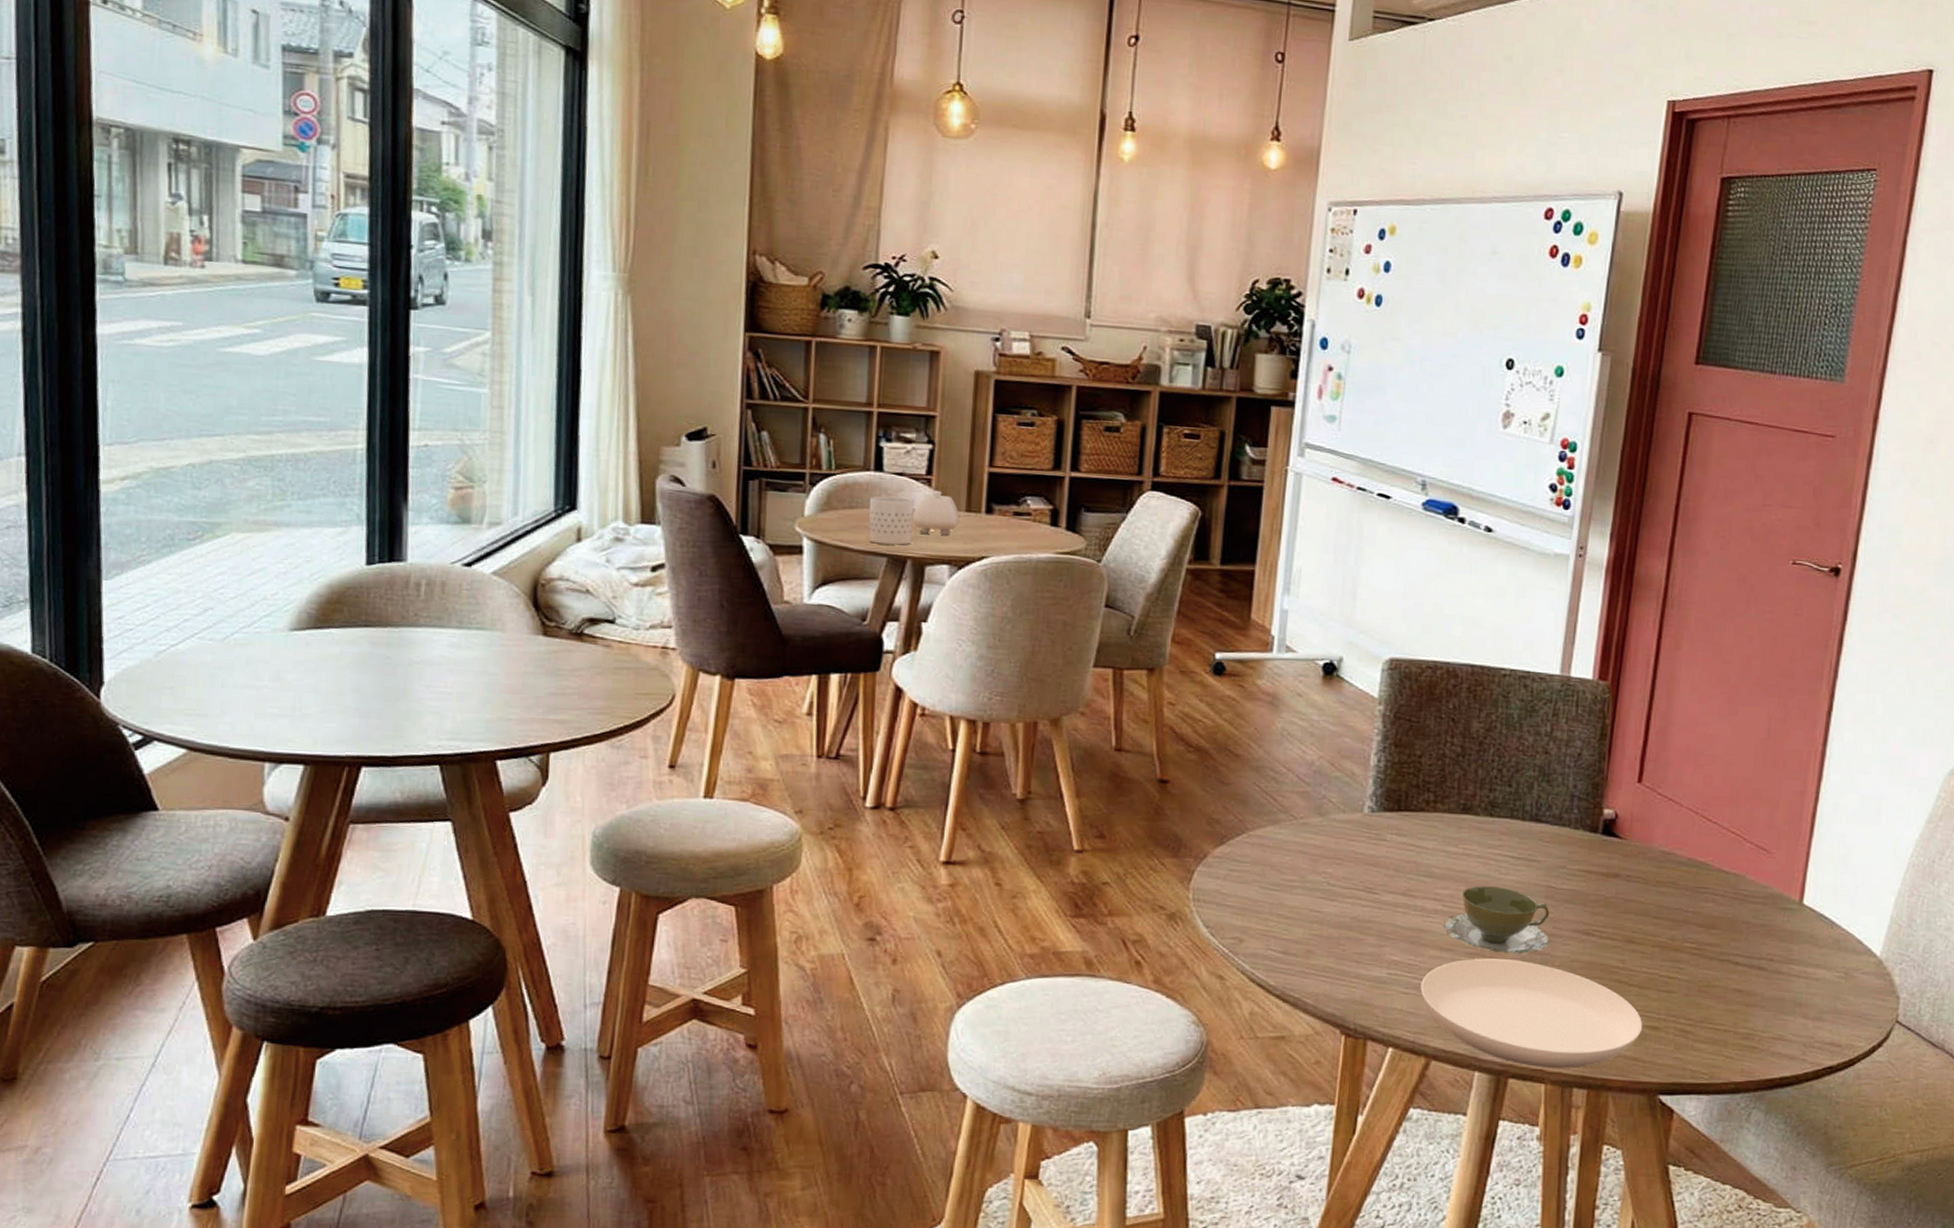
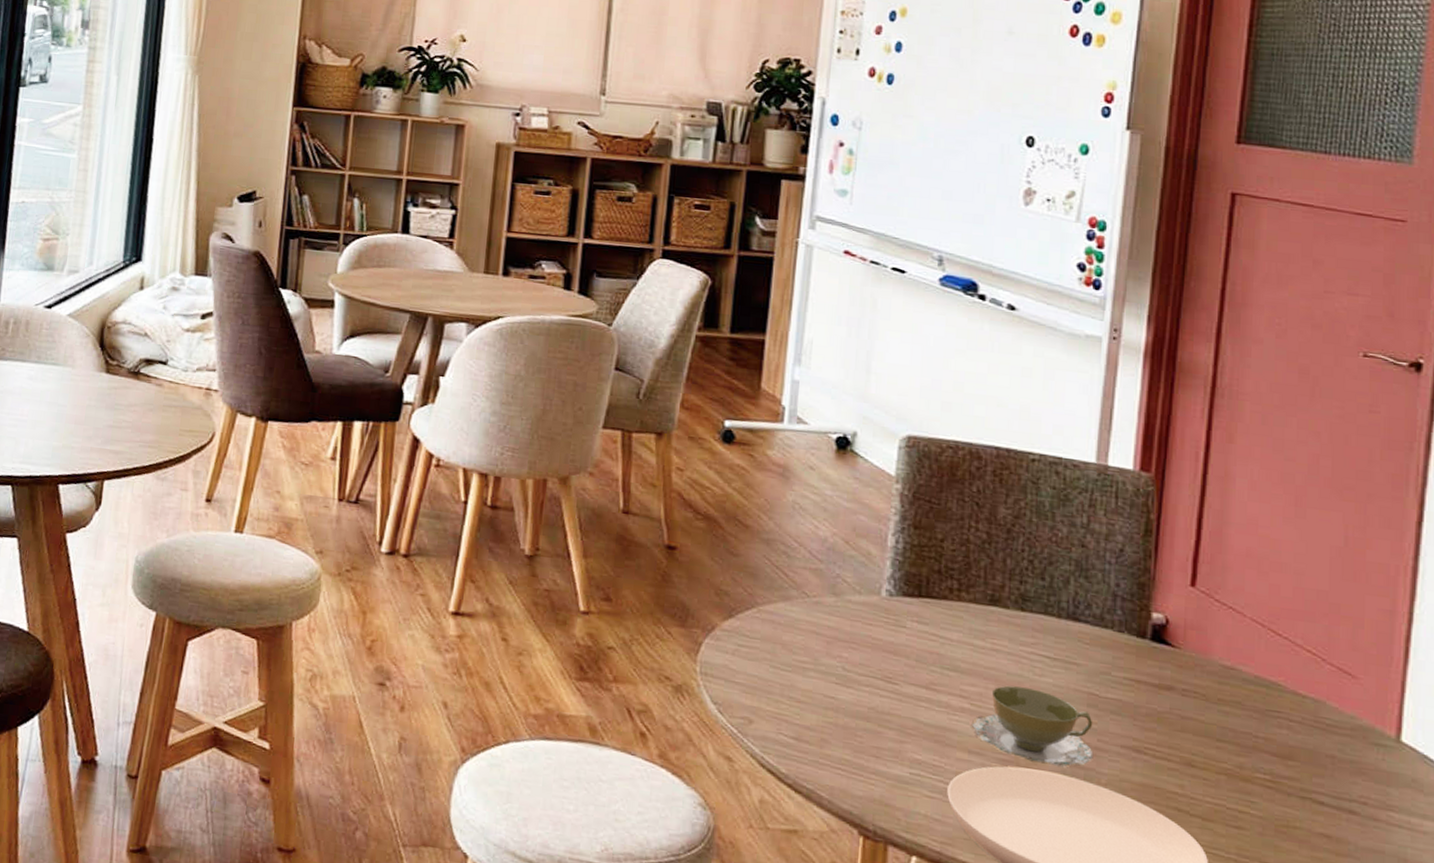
mug: present [868,496,914,545] -> none [393,256,437,303]
sugar bowl: present [912,490,960,535] -> none [434,252,478,295]

